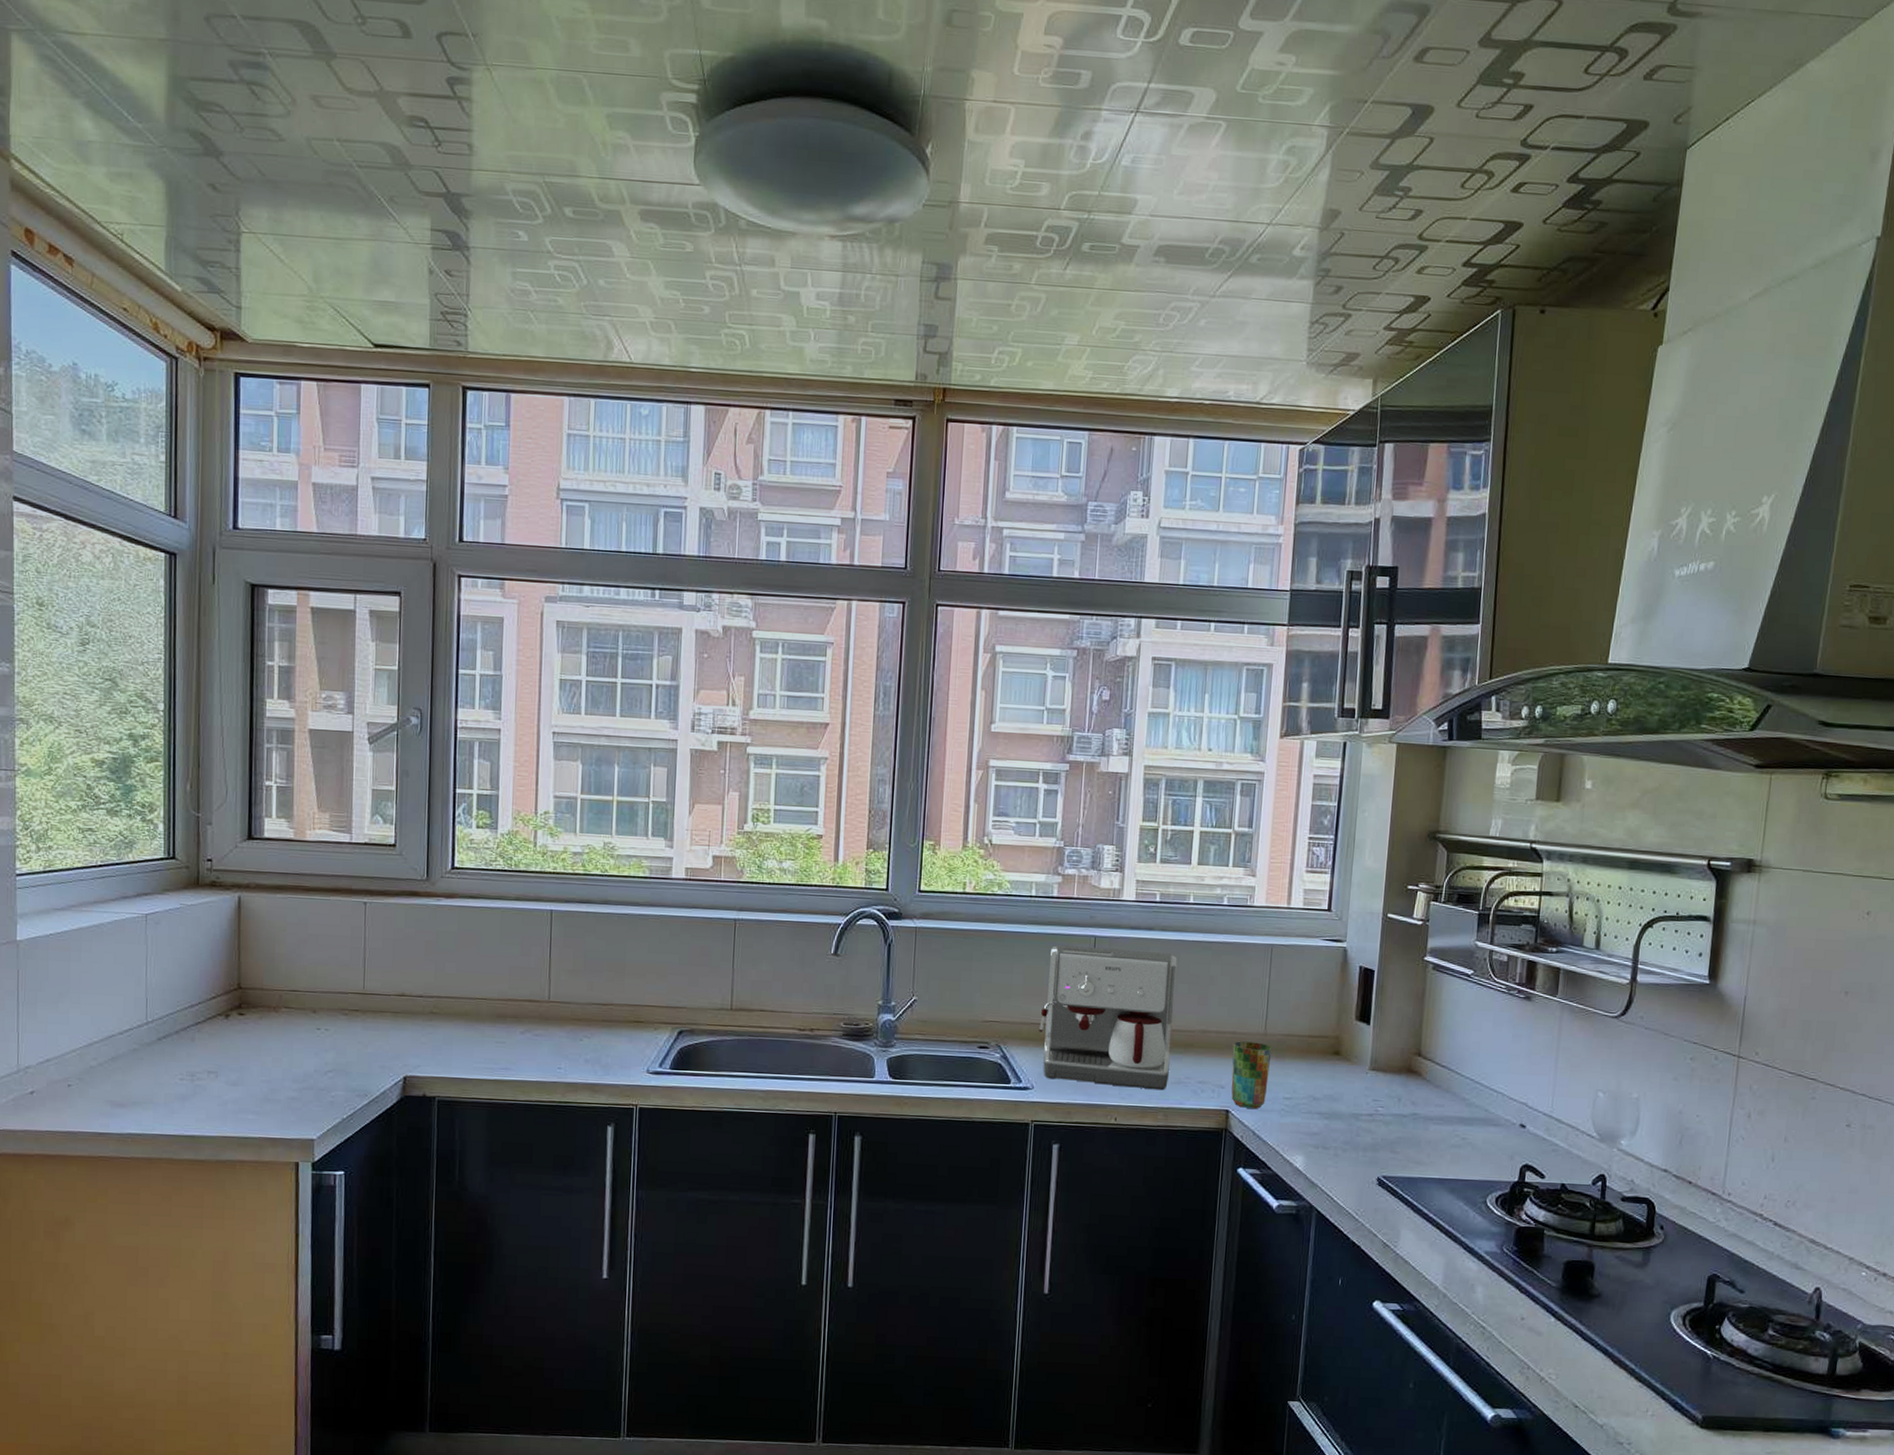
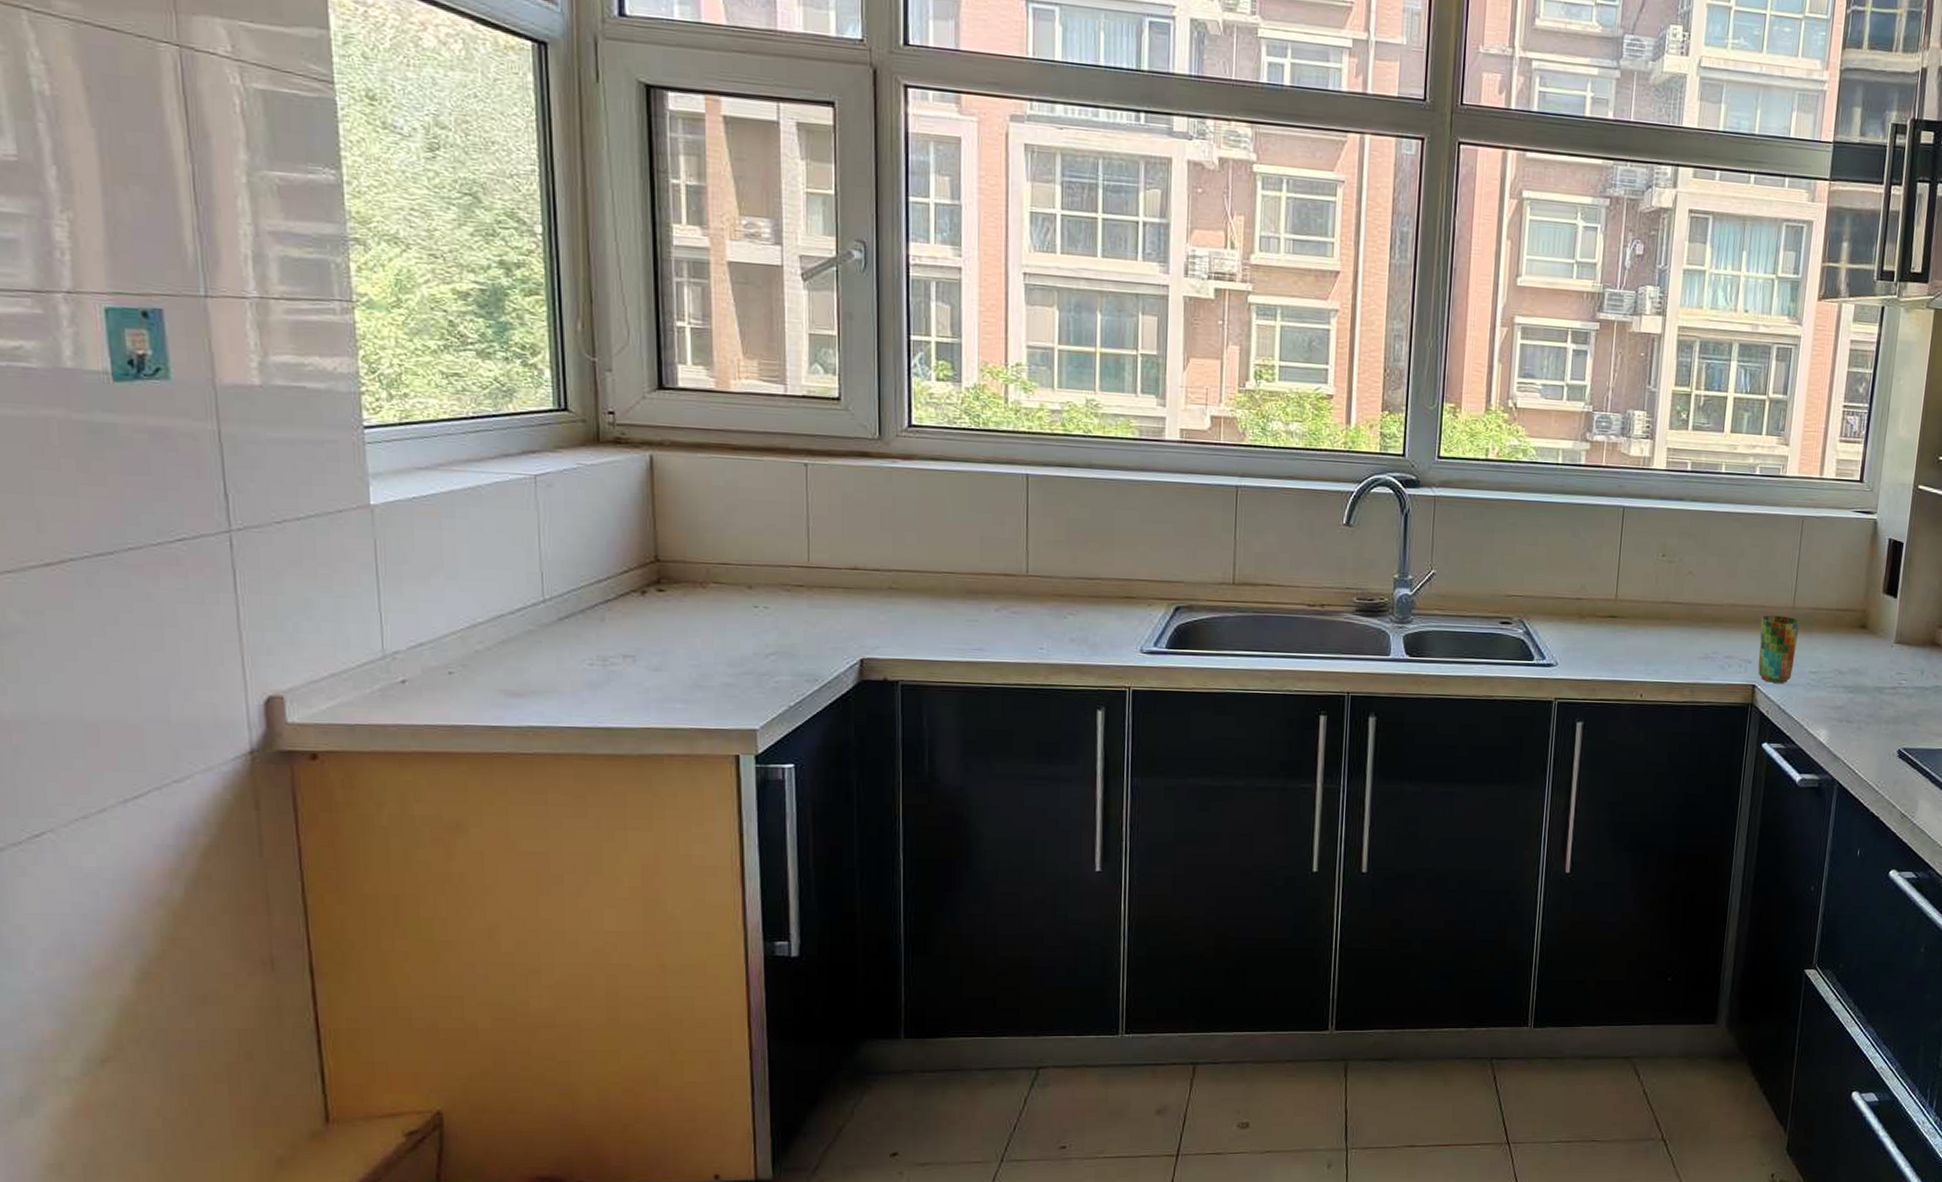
coffee maker: present [1039,944,1177,1091] -> none [1564,515,1708,666]

